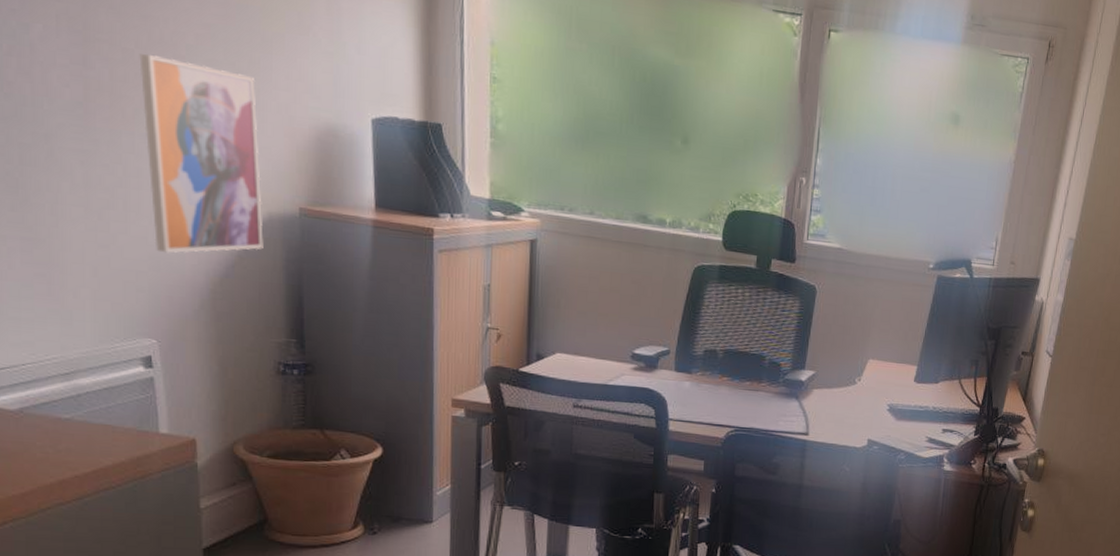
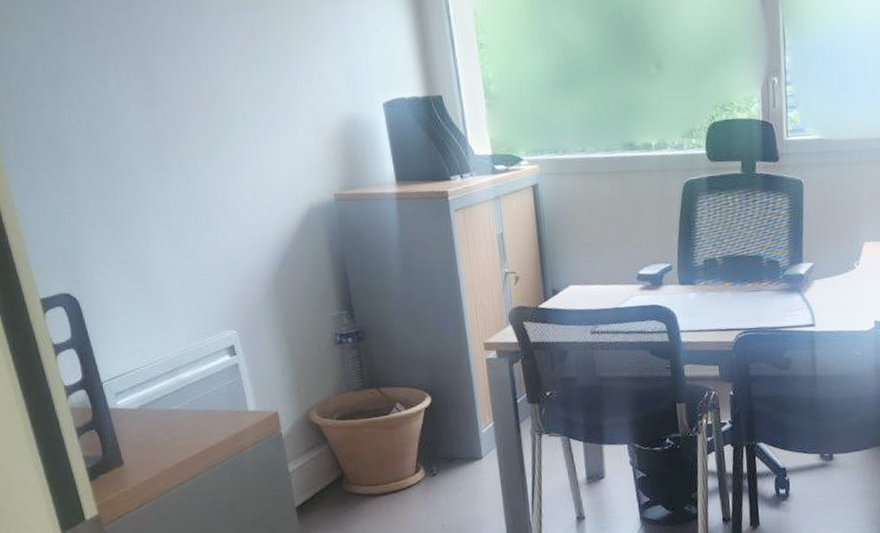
wall art: present [139,54,263,253] -> none [191,85,310,254]

